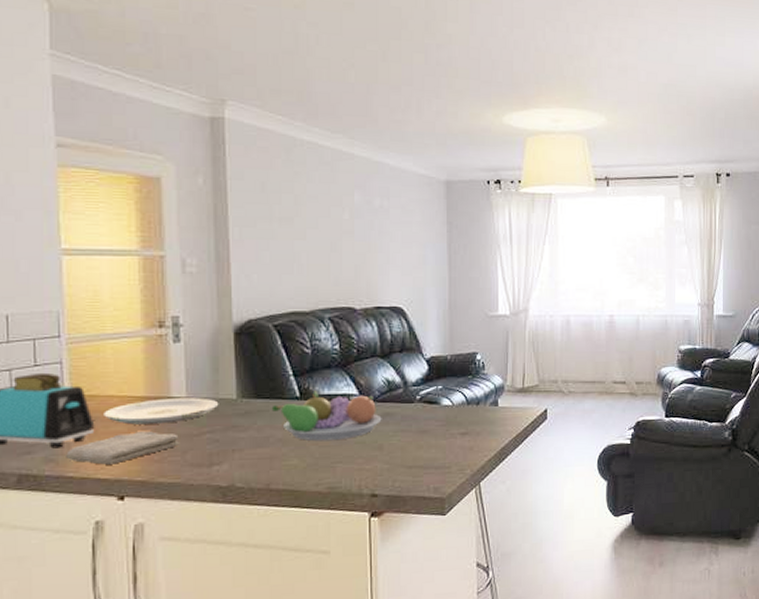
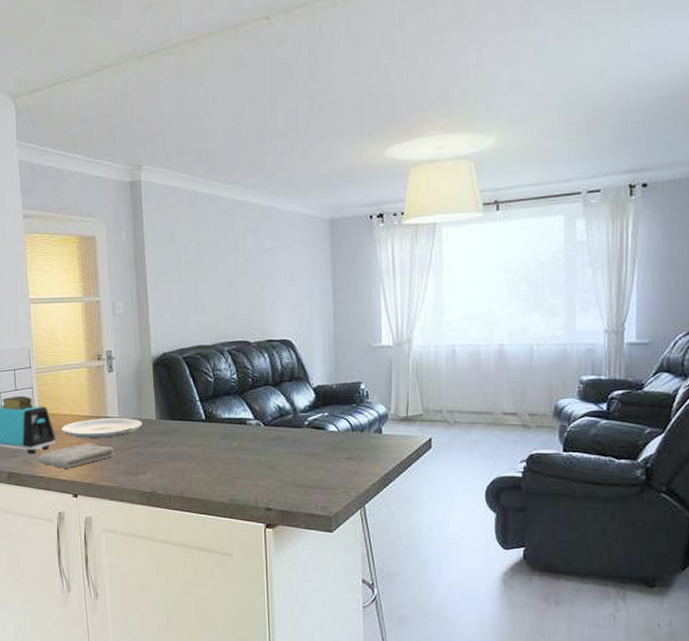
fruit bowl: present [271,390,382,442] -> none [183,414,274,459]

